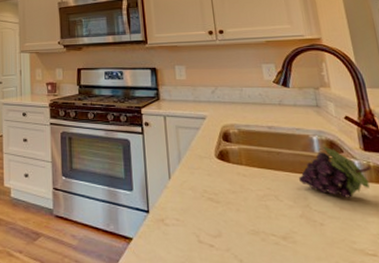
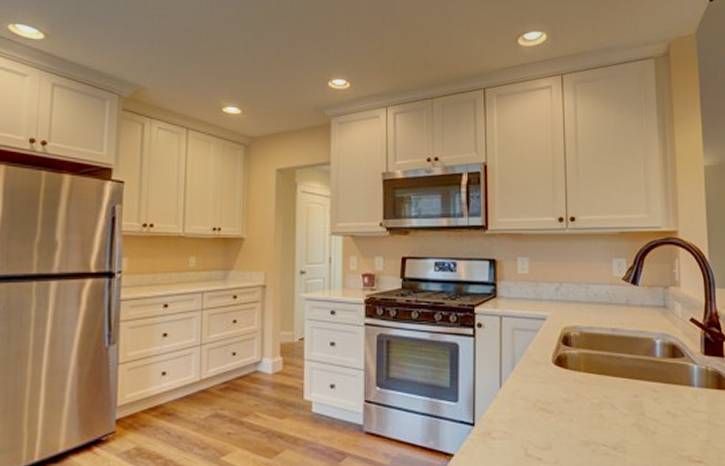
fruit: present [298,146,372,198] -> none [636,350,709,404]

